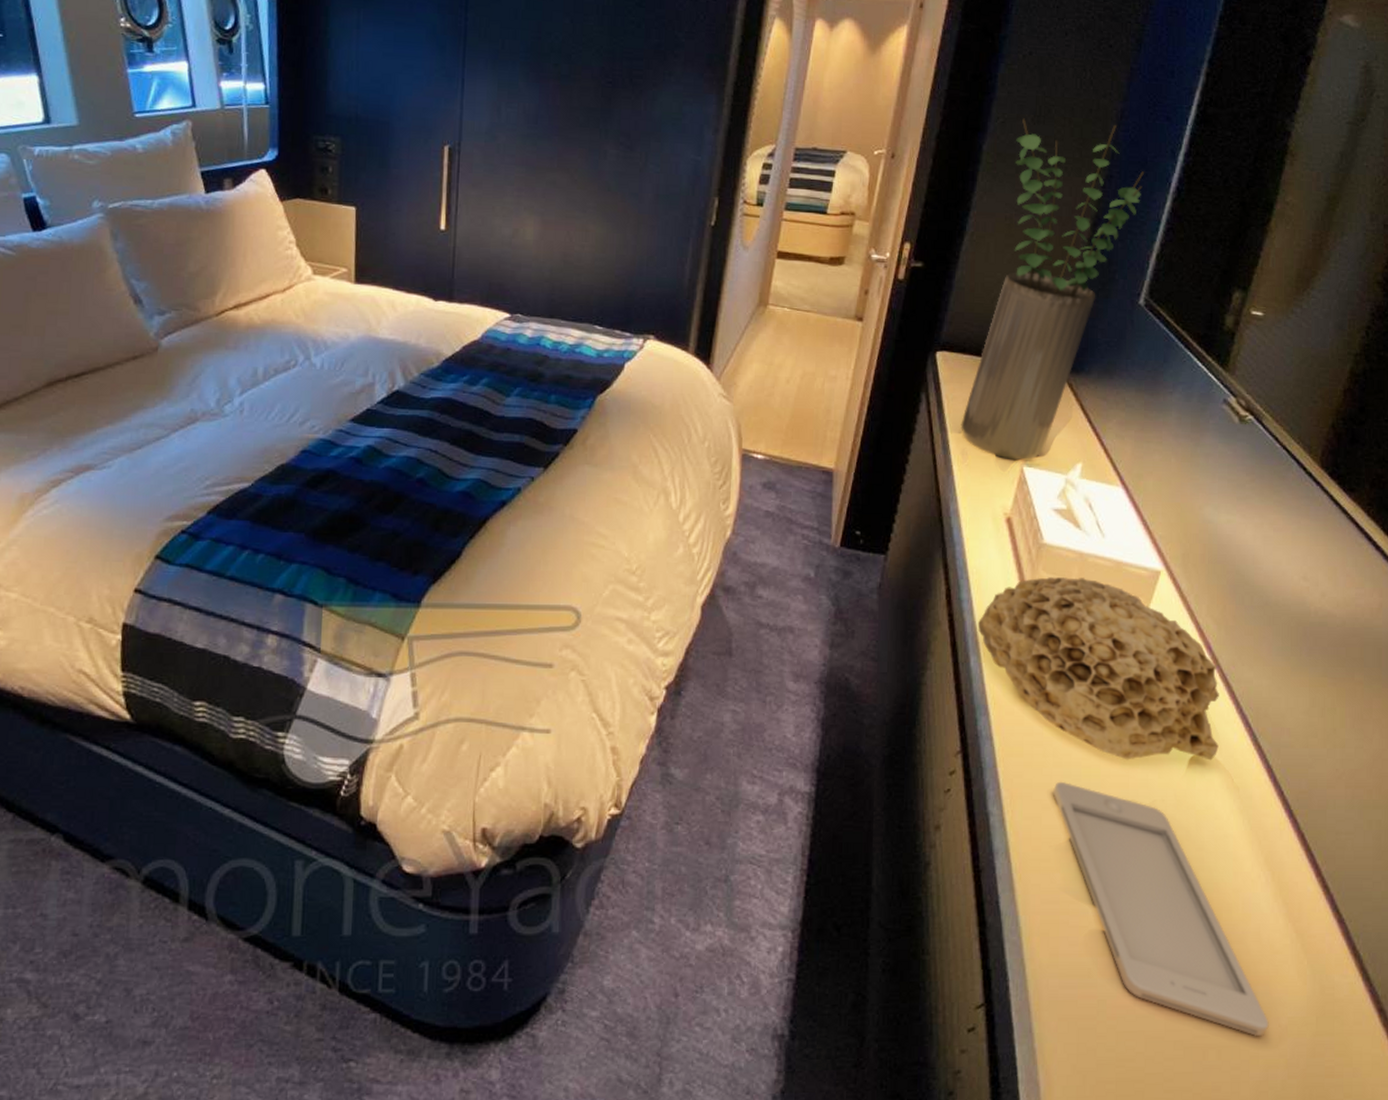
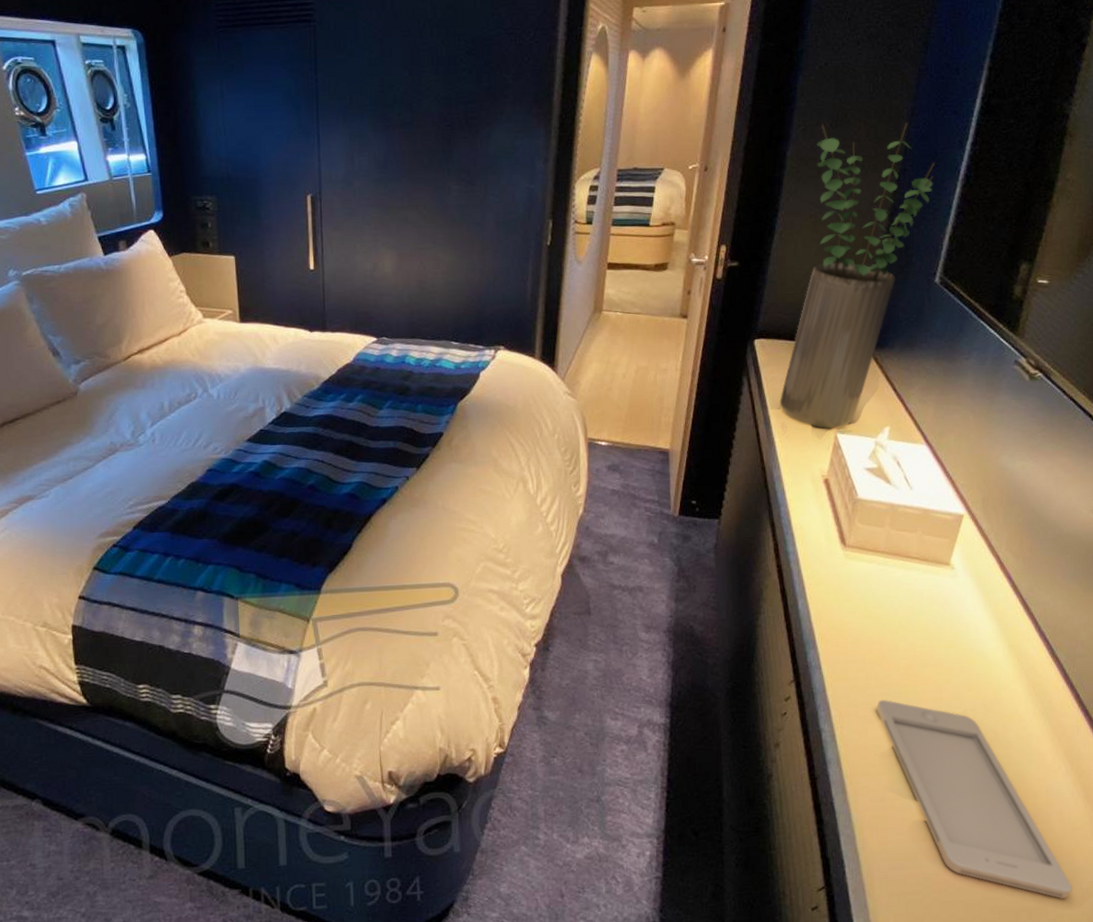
wasp nest: present [977,577,1219,761] -> none [803,526,1021,678]

